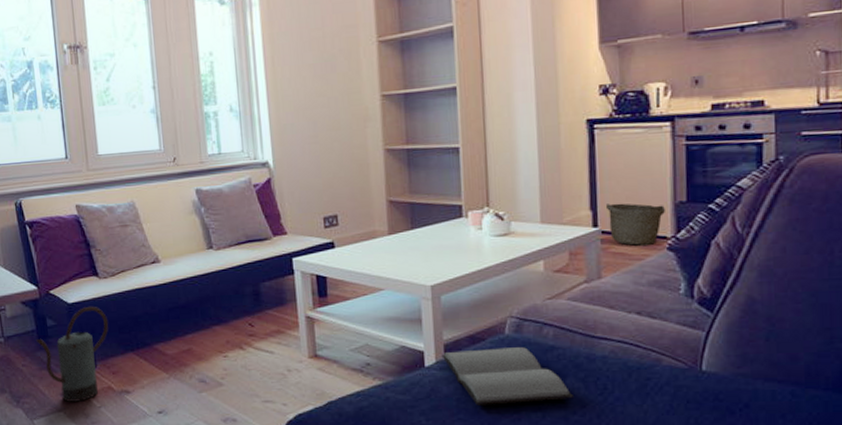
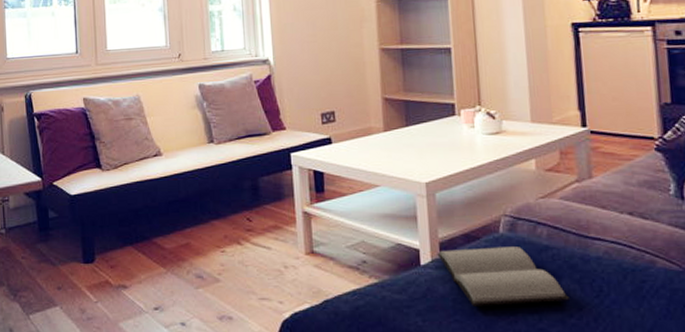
watering can: present [35,306,109,402] -> none [36,198,109,296]
basket: present [605,203,665,246] -> none [593,104,651,146]

